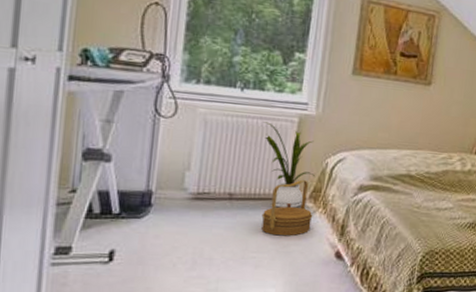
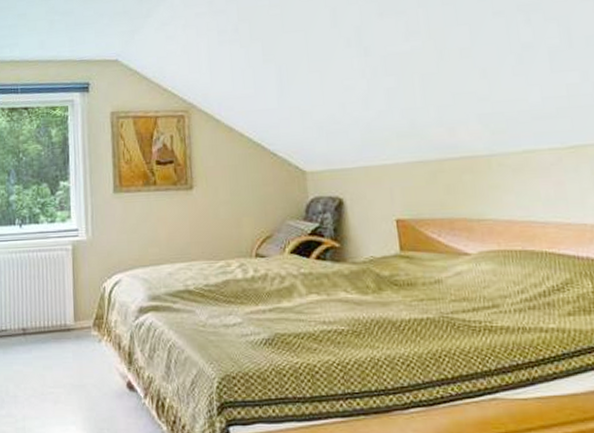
basket: present [261,179,313,236] -> none [53,307,100,369]
house plant: present [262,121,315,208] -> none [41,253,95,339]

